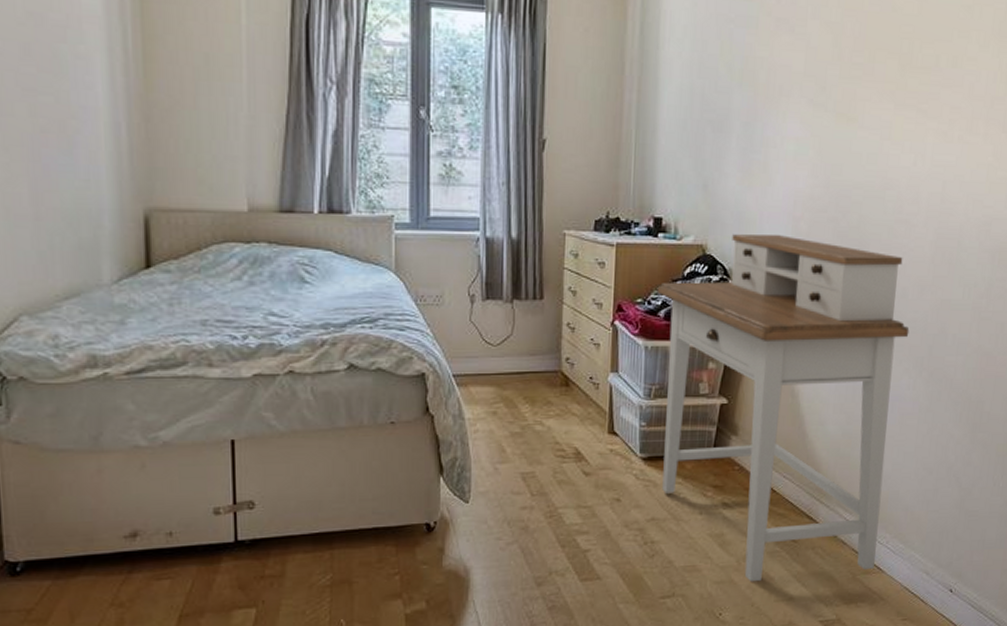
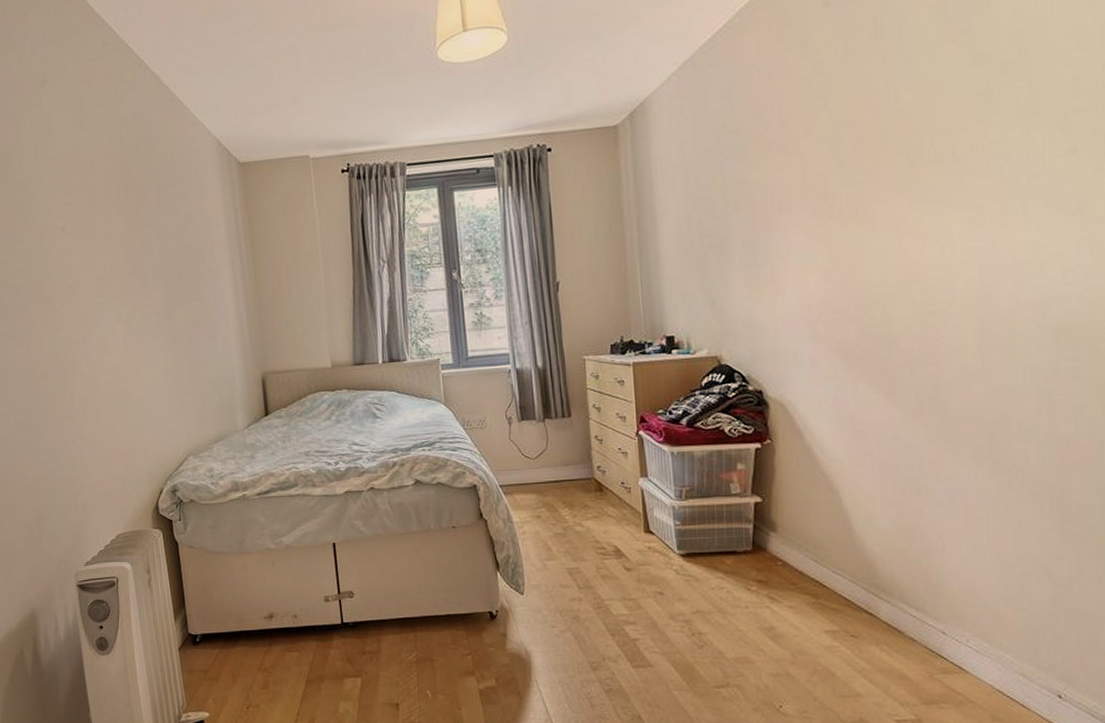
desk: present [657,234,910,582] -> none [676,339,961,676]

